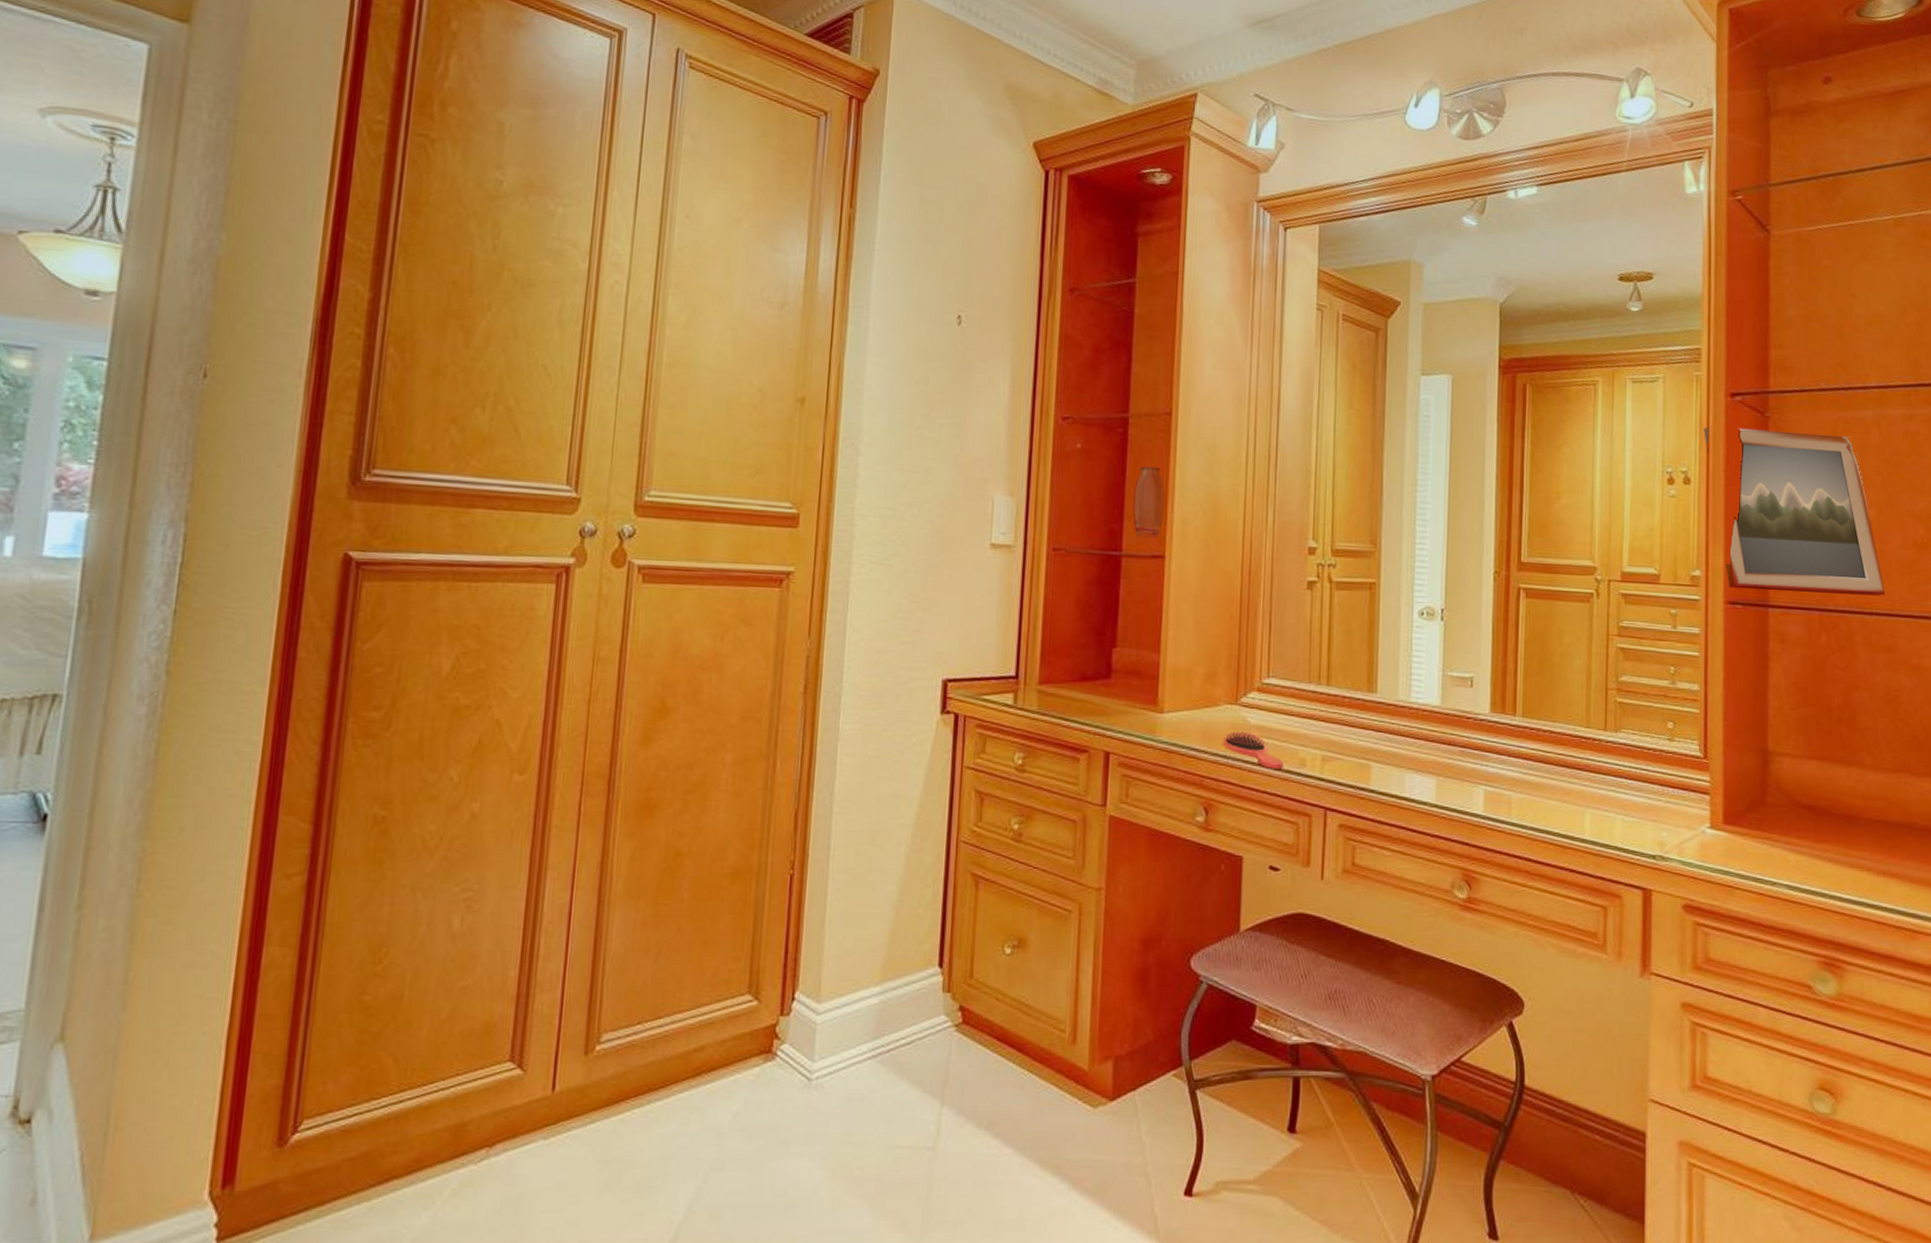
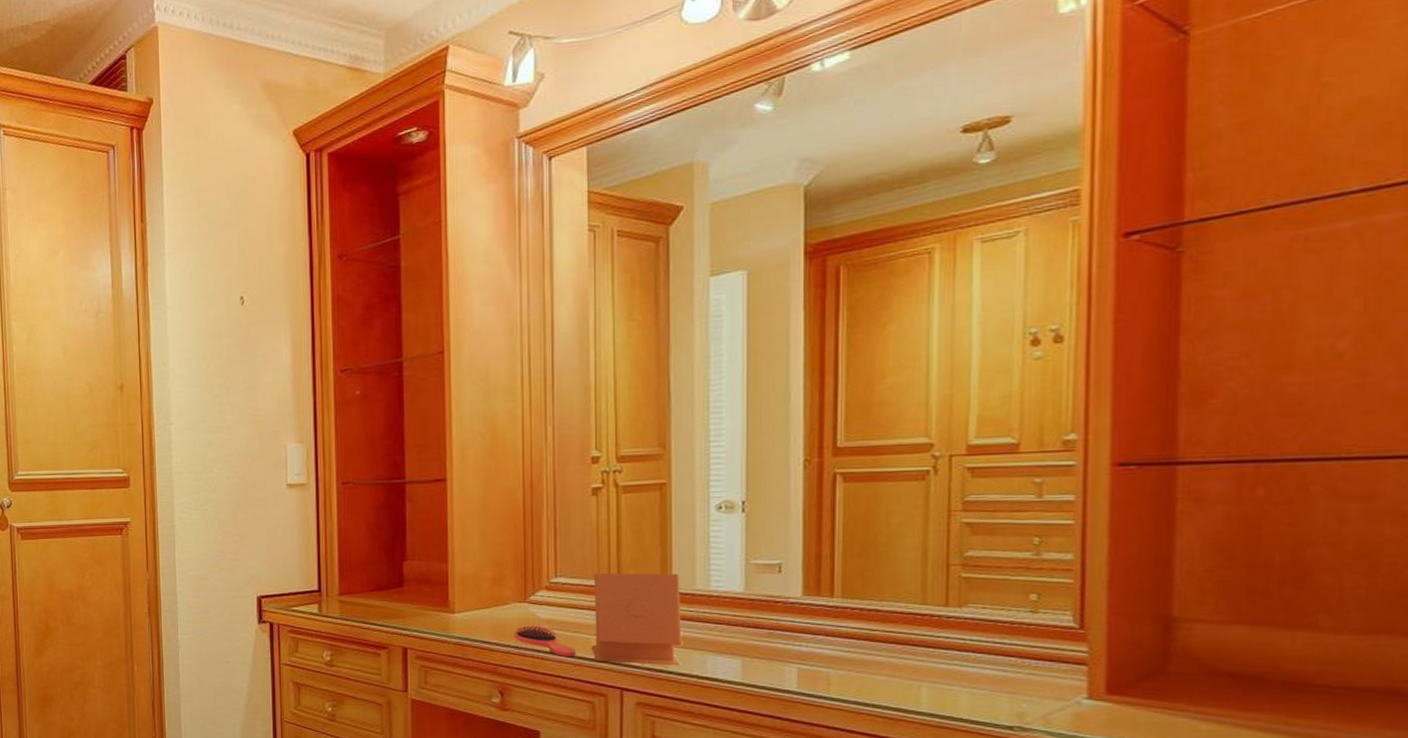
vase: present [1132,466,1166,538] -> none [411,402,444,465]
jewelry box: none [1298,675,1384,784] -> present [591,572,682,666]
picture frame: present [1704,426,1886,596] -> none [1083,257,1364,449]

